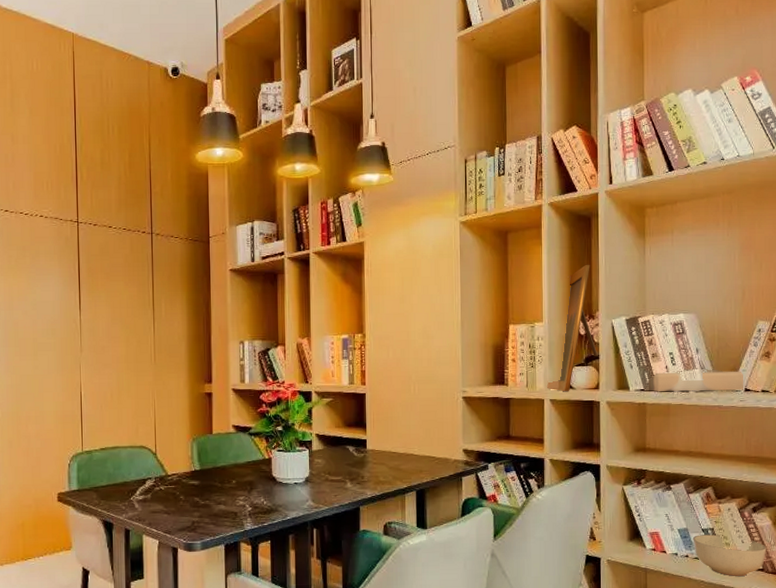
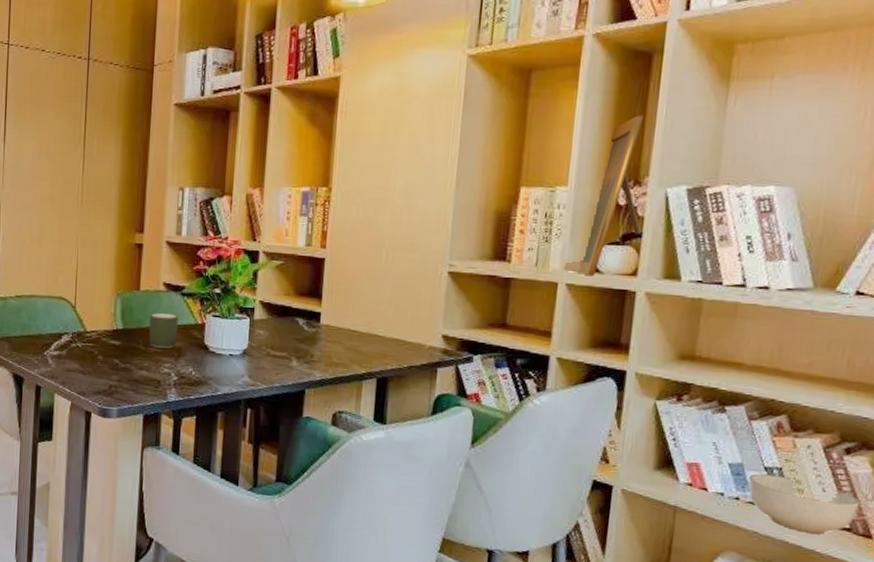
mug: none [222,451,249,483] -> present [149,312,179,348]
decorative box: present [648,369,744,392] -> none [709,260,857,293]

